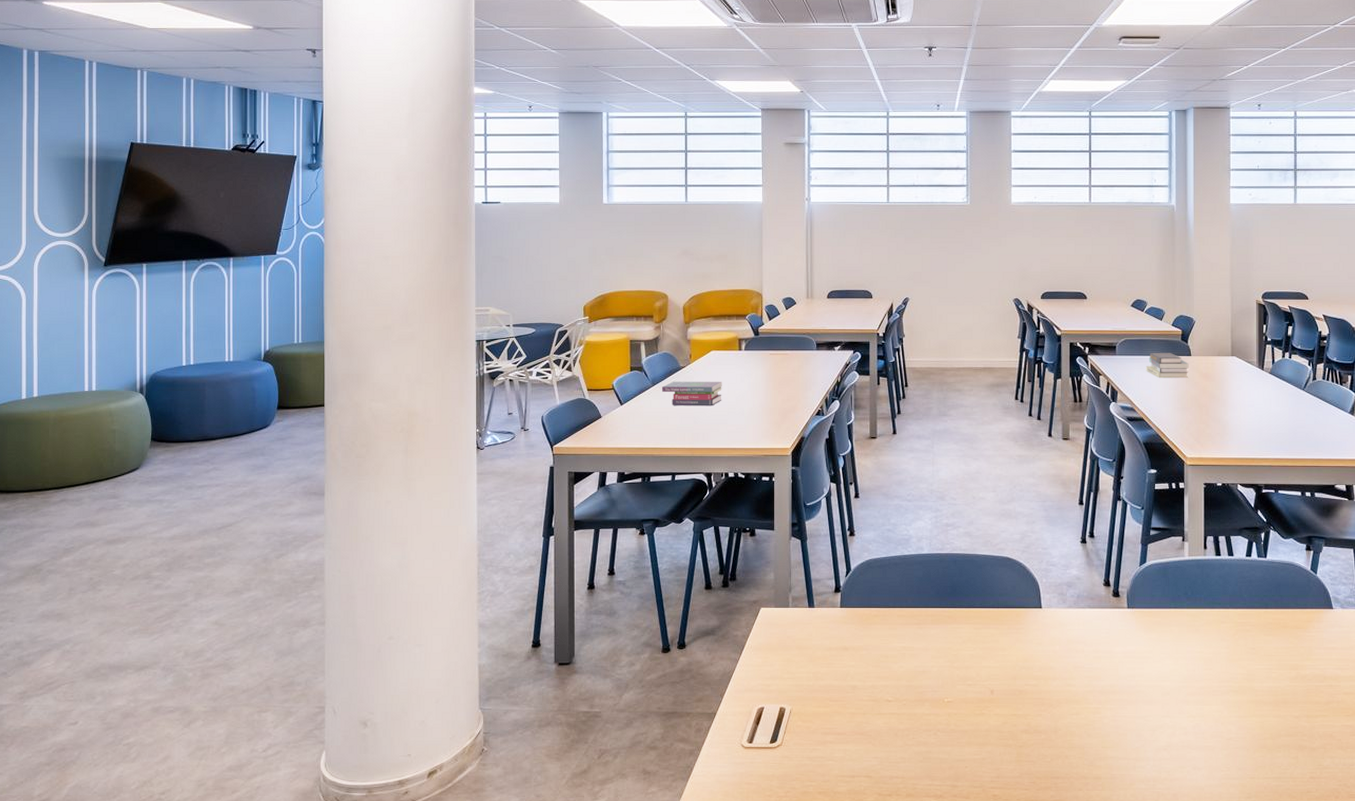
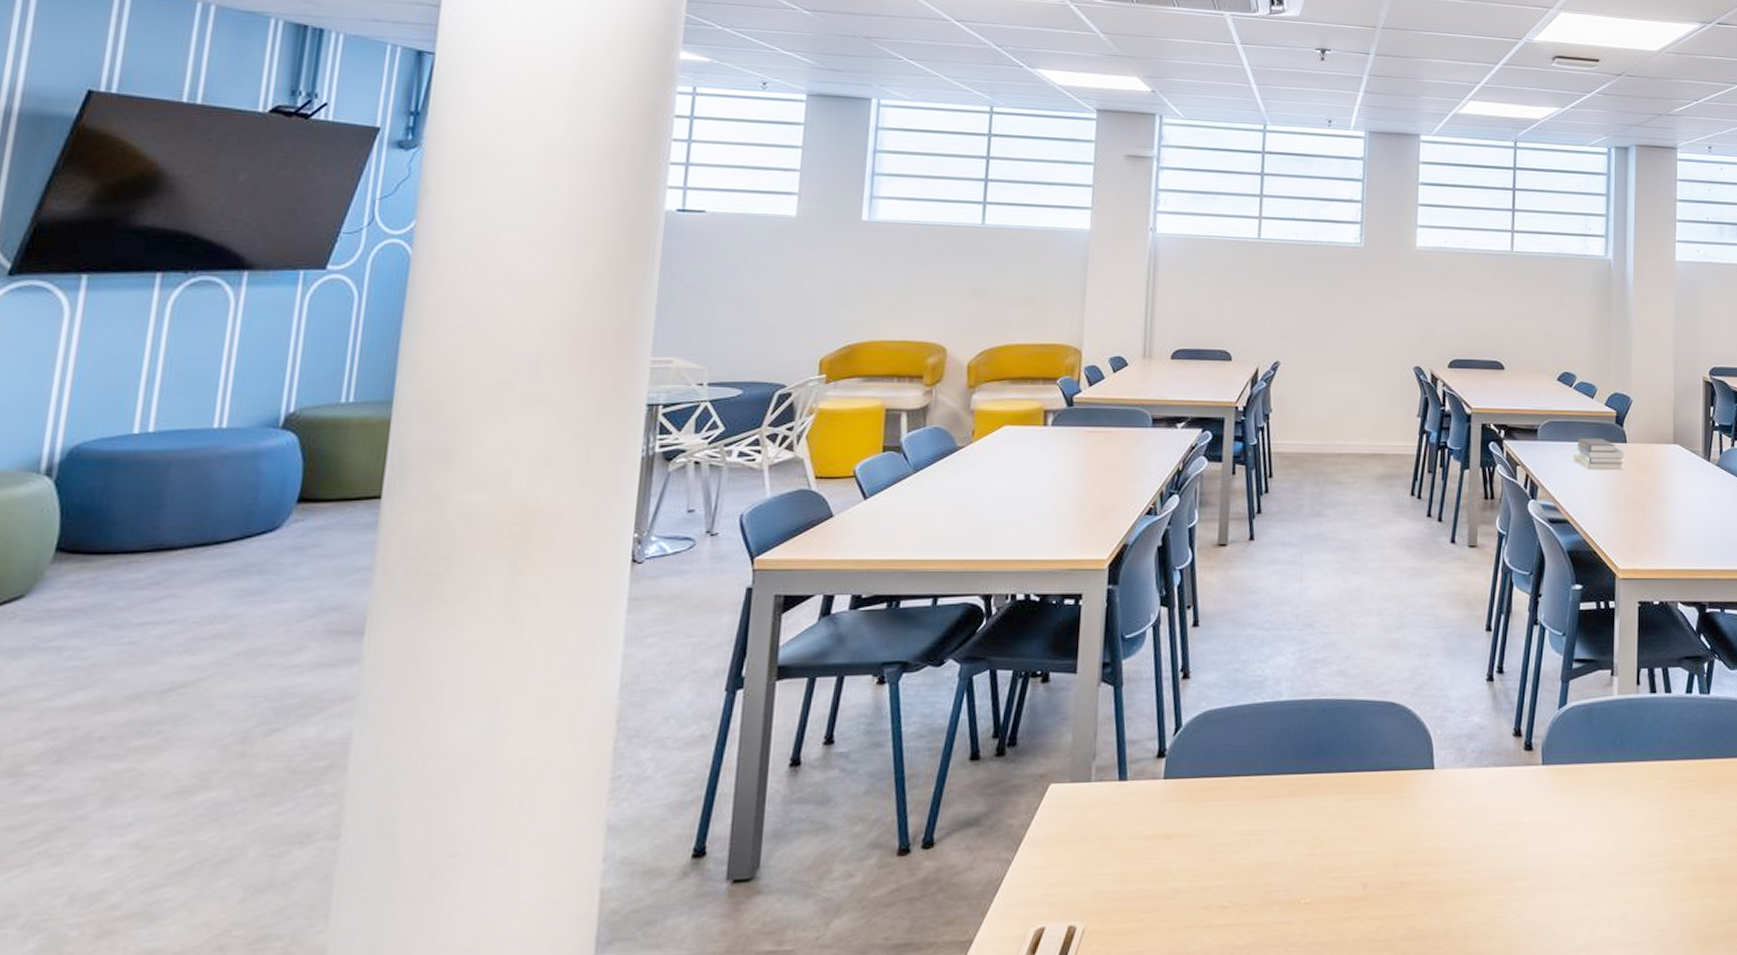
books: present [662,381,722,405] -> none [928,467,1017,501]

